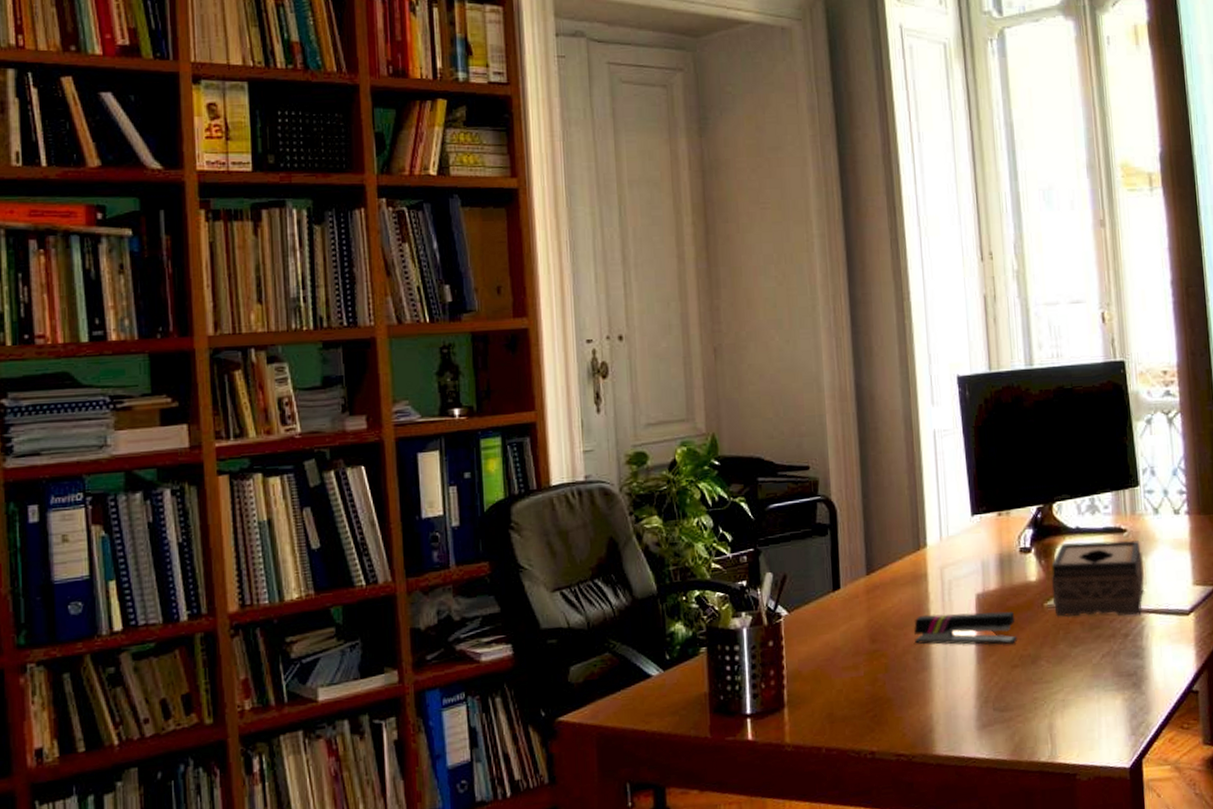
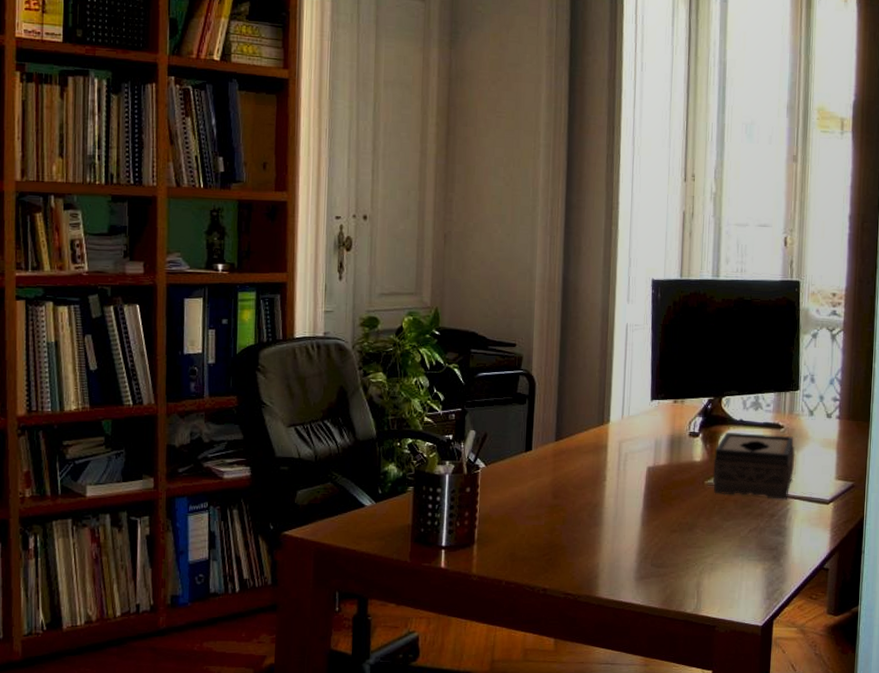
stapler: present [914,611,1018,645] -> none [591,480,679,513]

